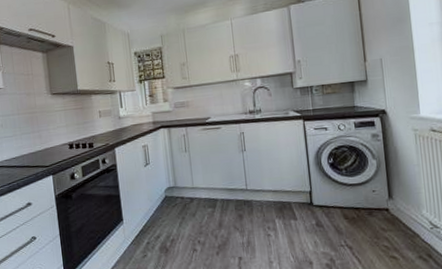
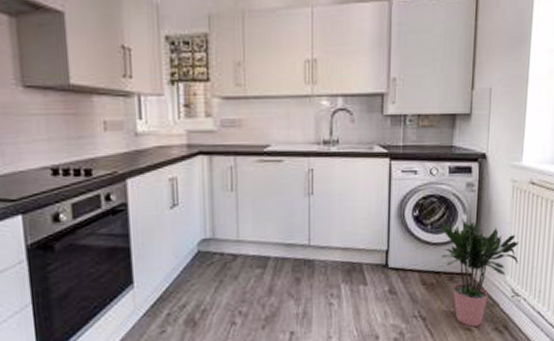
potted plant: none [353,163,432,255] -> present [441,219,519,327]

